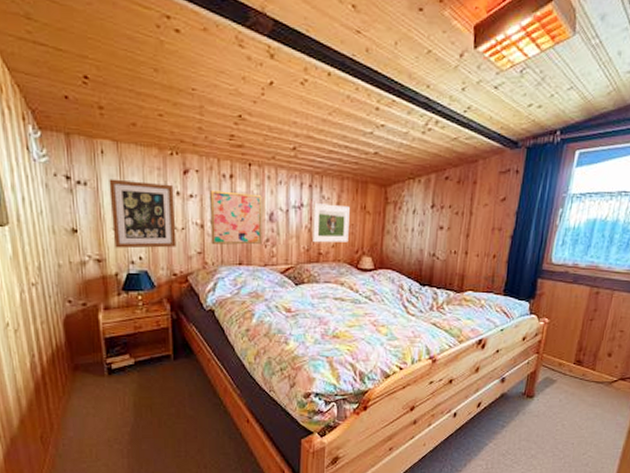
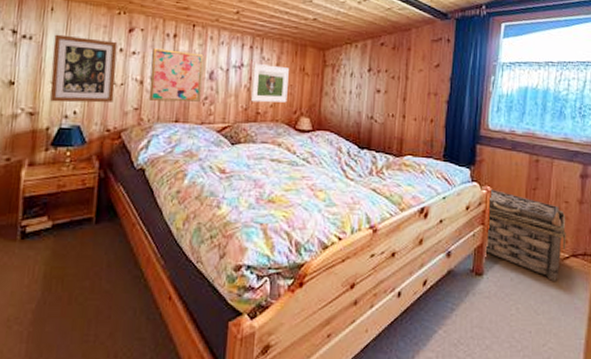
basket: none [536,320,619,401] -> present [484,188,566,281]

